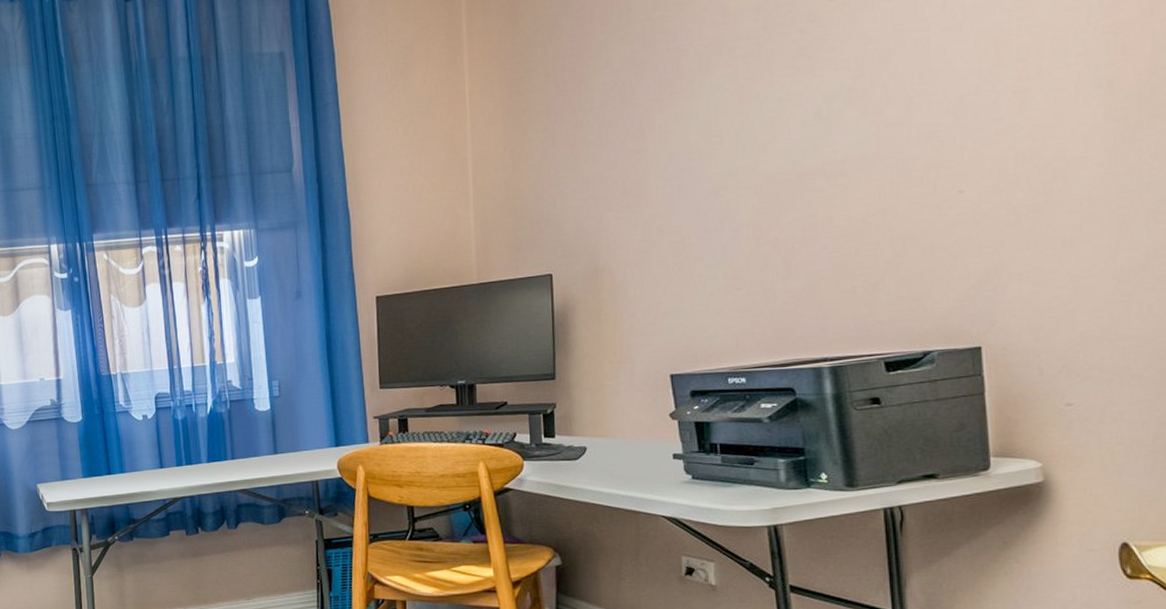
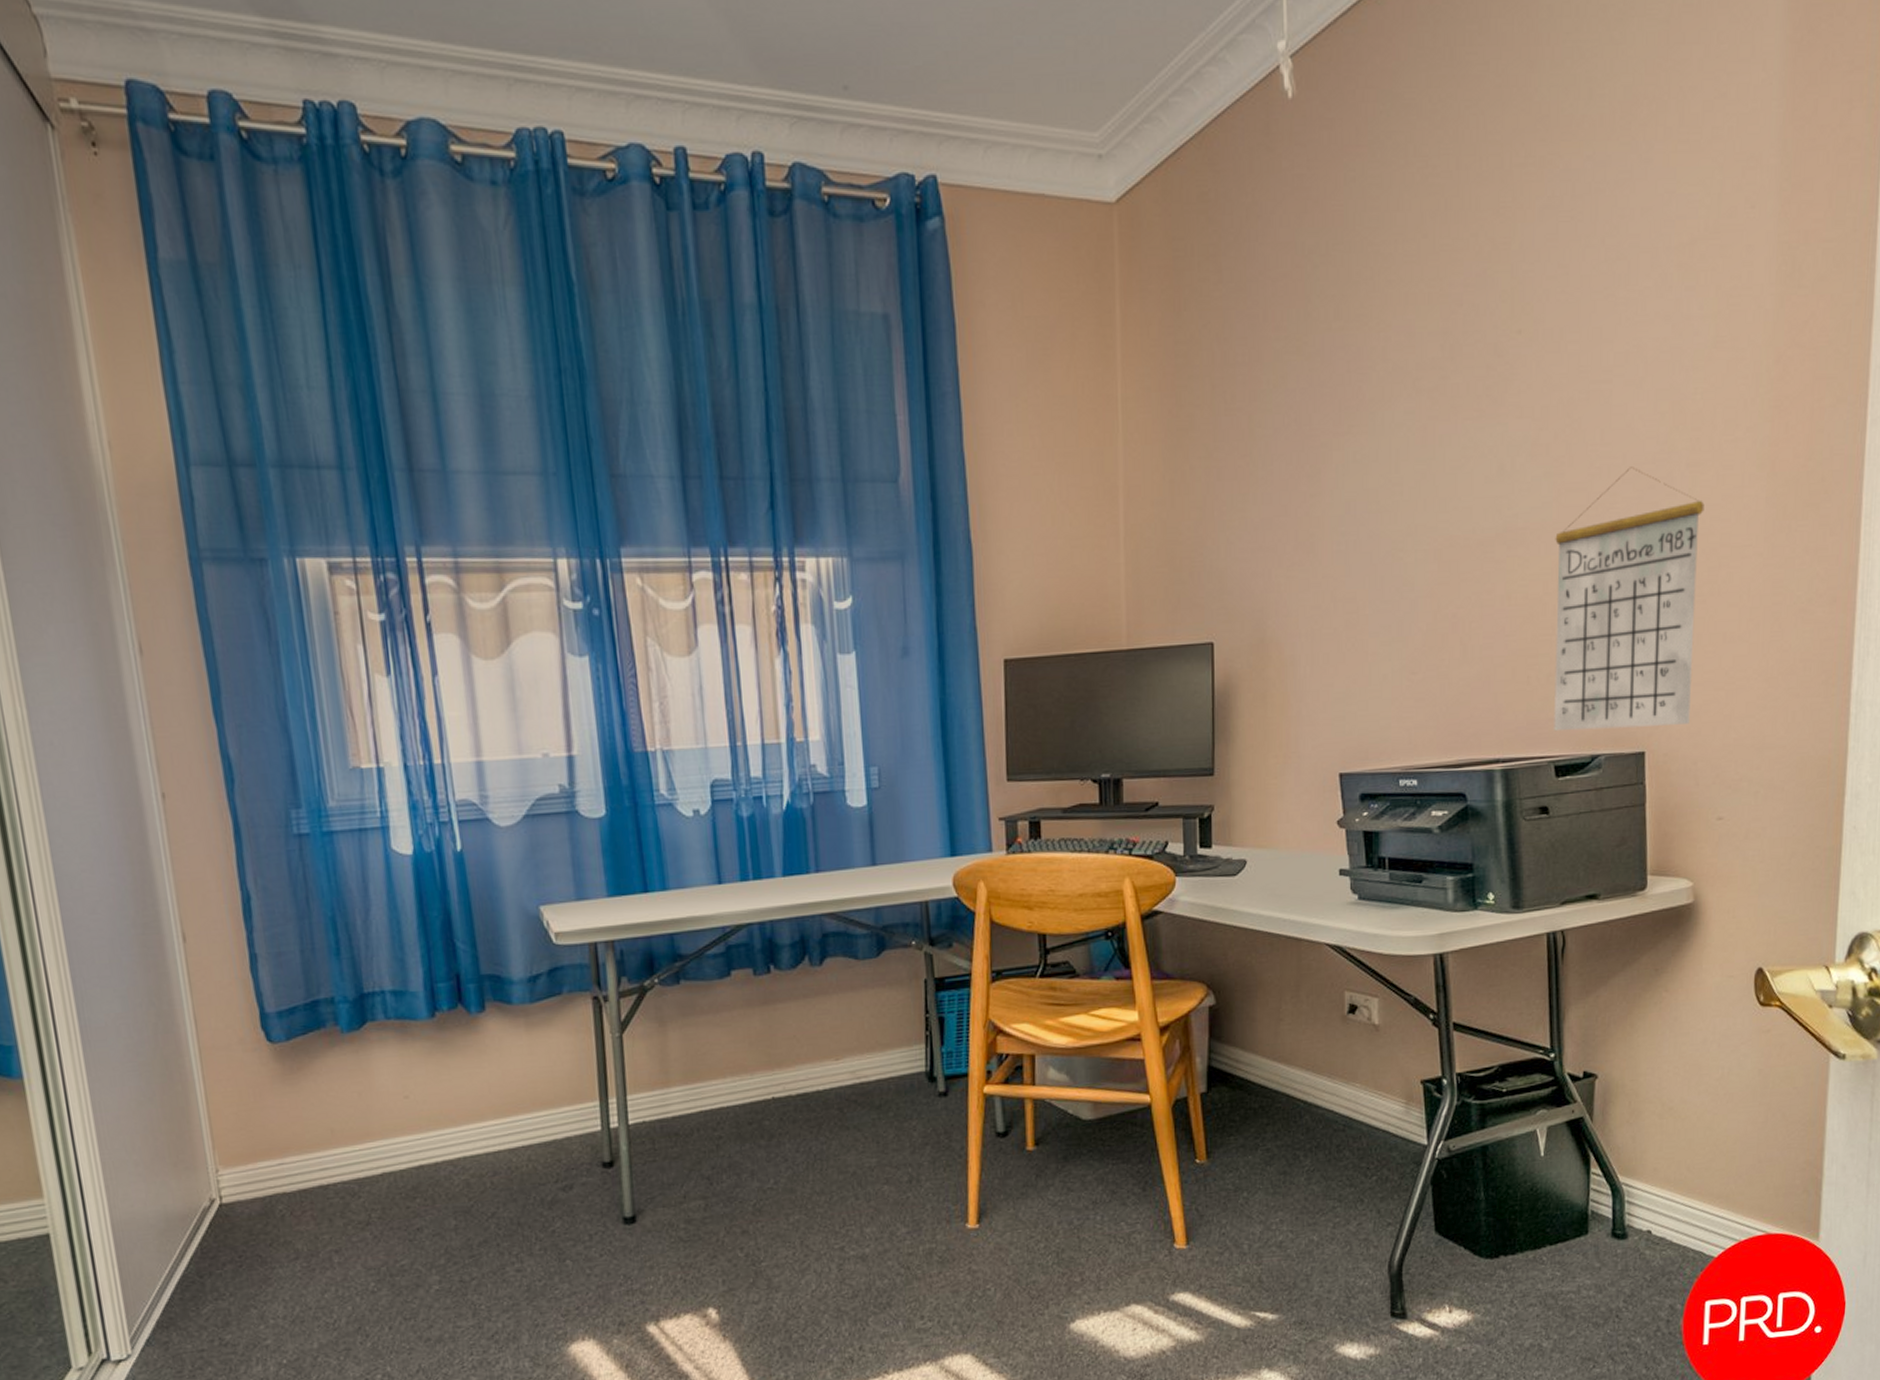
calendar: none [876,99,1035,332] -> present [1554,467,1705,732]

